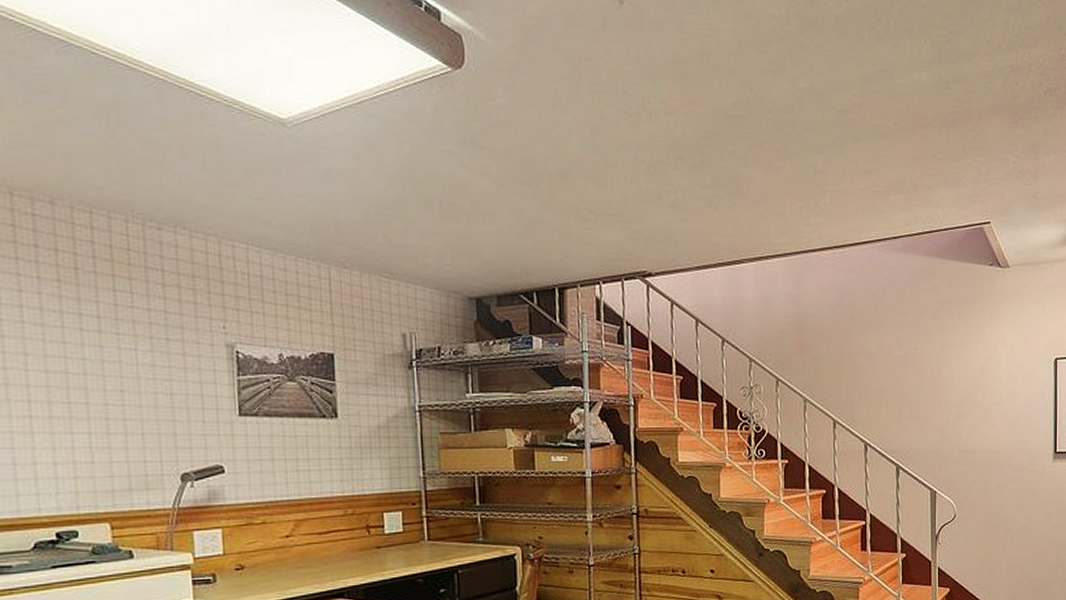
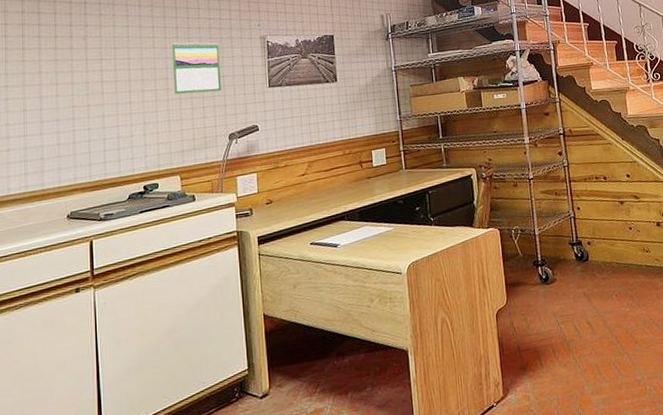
calendar: none [91,338,169,415] -> present [171,42,221,94]

